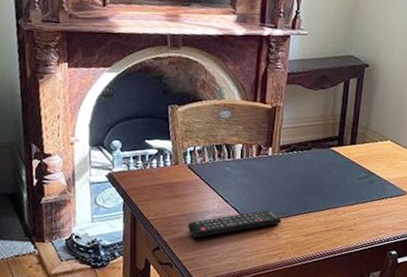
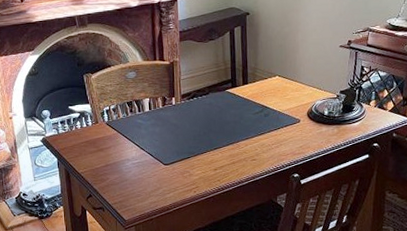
remote control: present [187,209,282,238] -> none [112,151,192,184]

